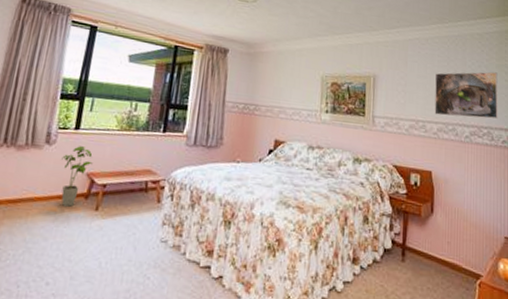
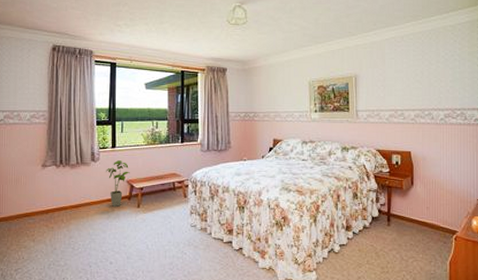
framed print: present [434,72,499,119] -> none [412,59,471,103]

